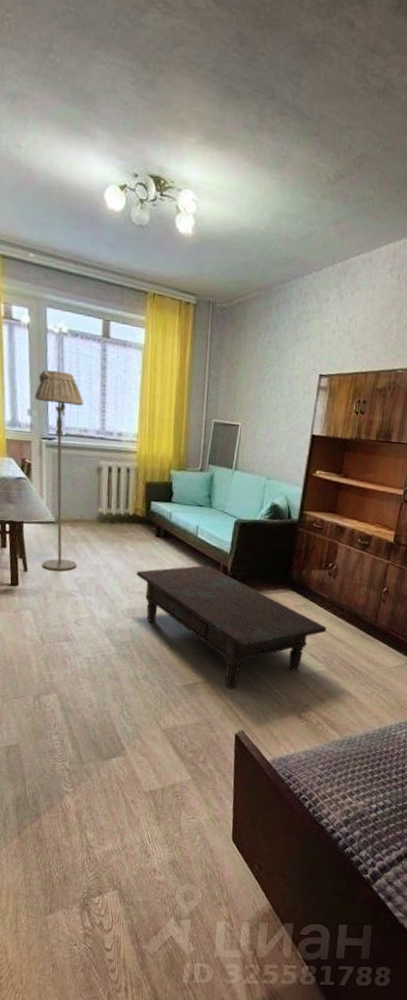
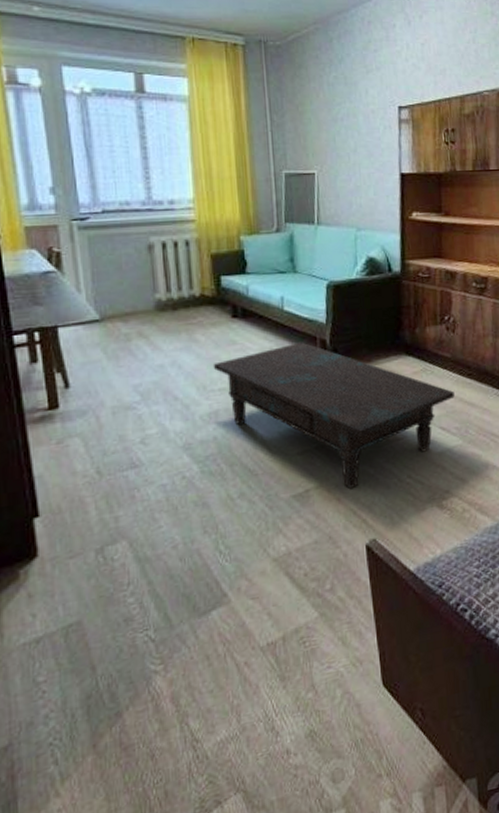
floor lamp: present [35,369,83,571] -> none [57,137,135,382]

